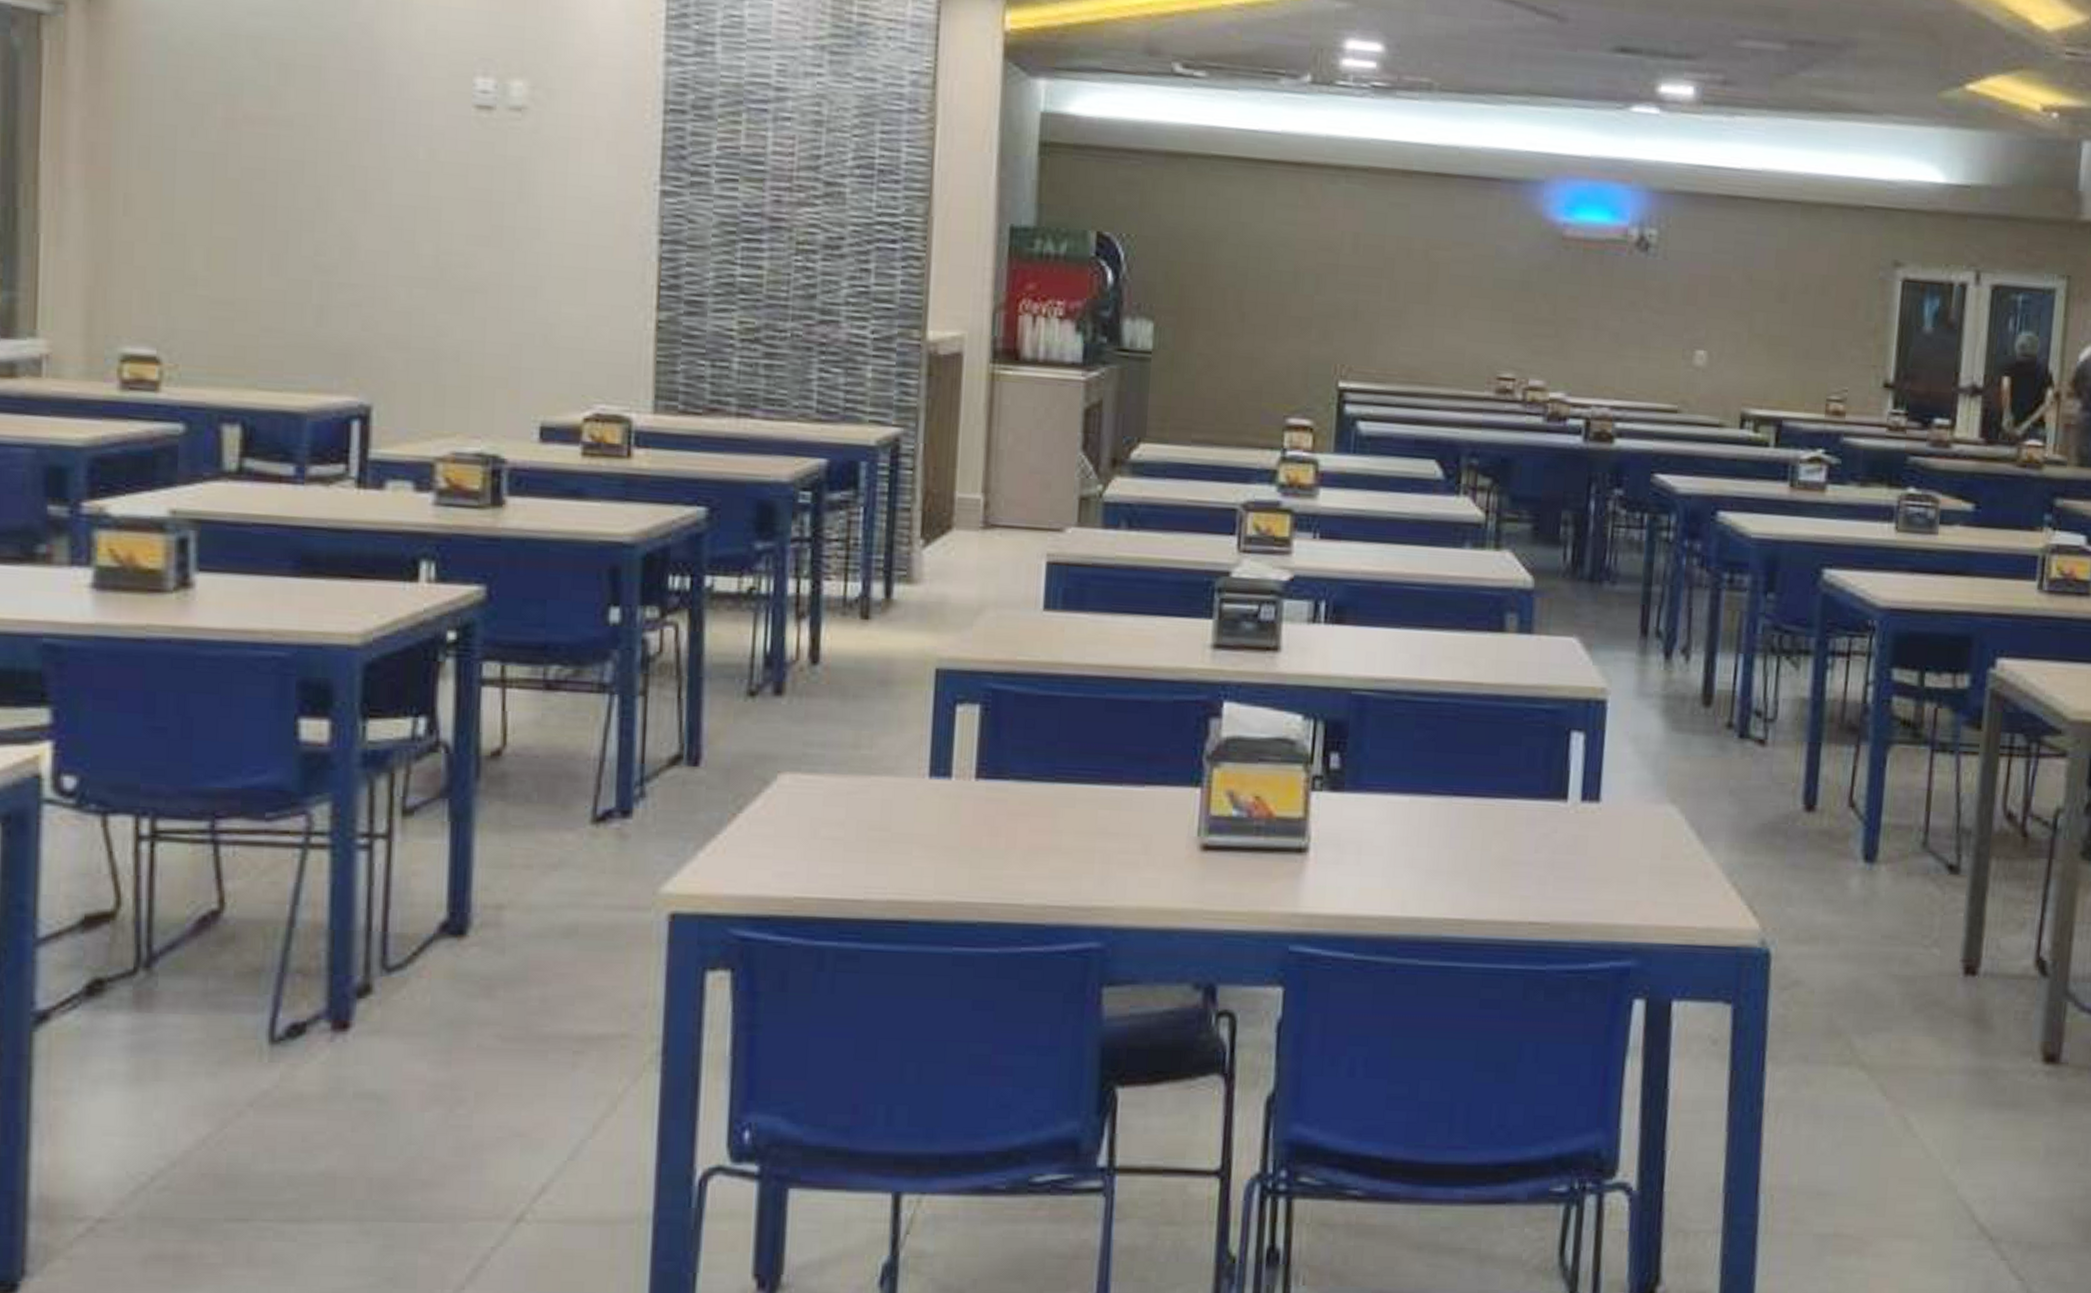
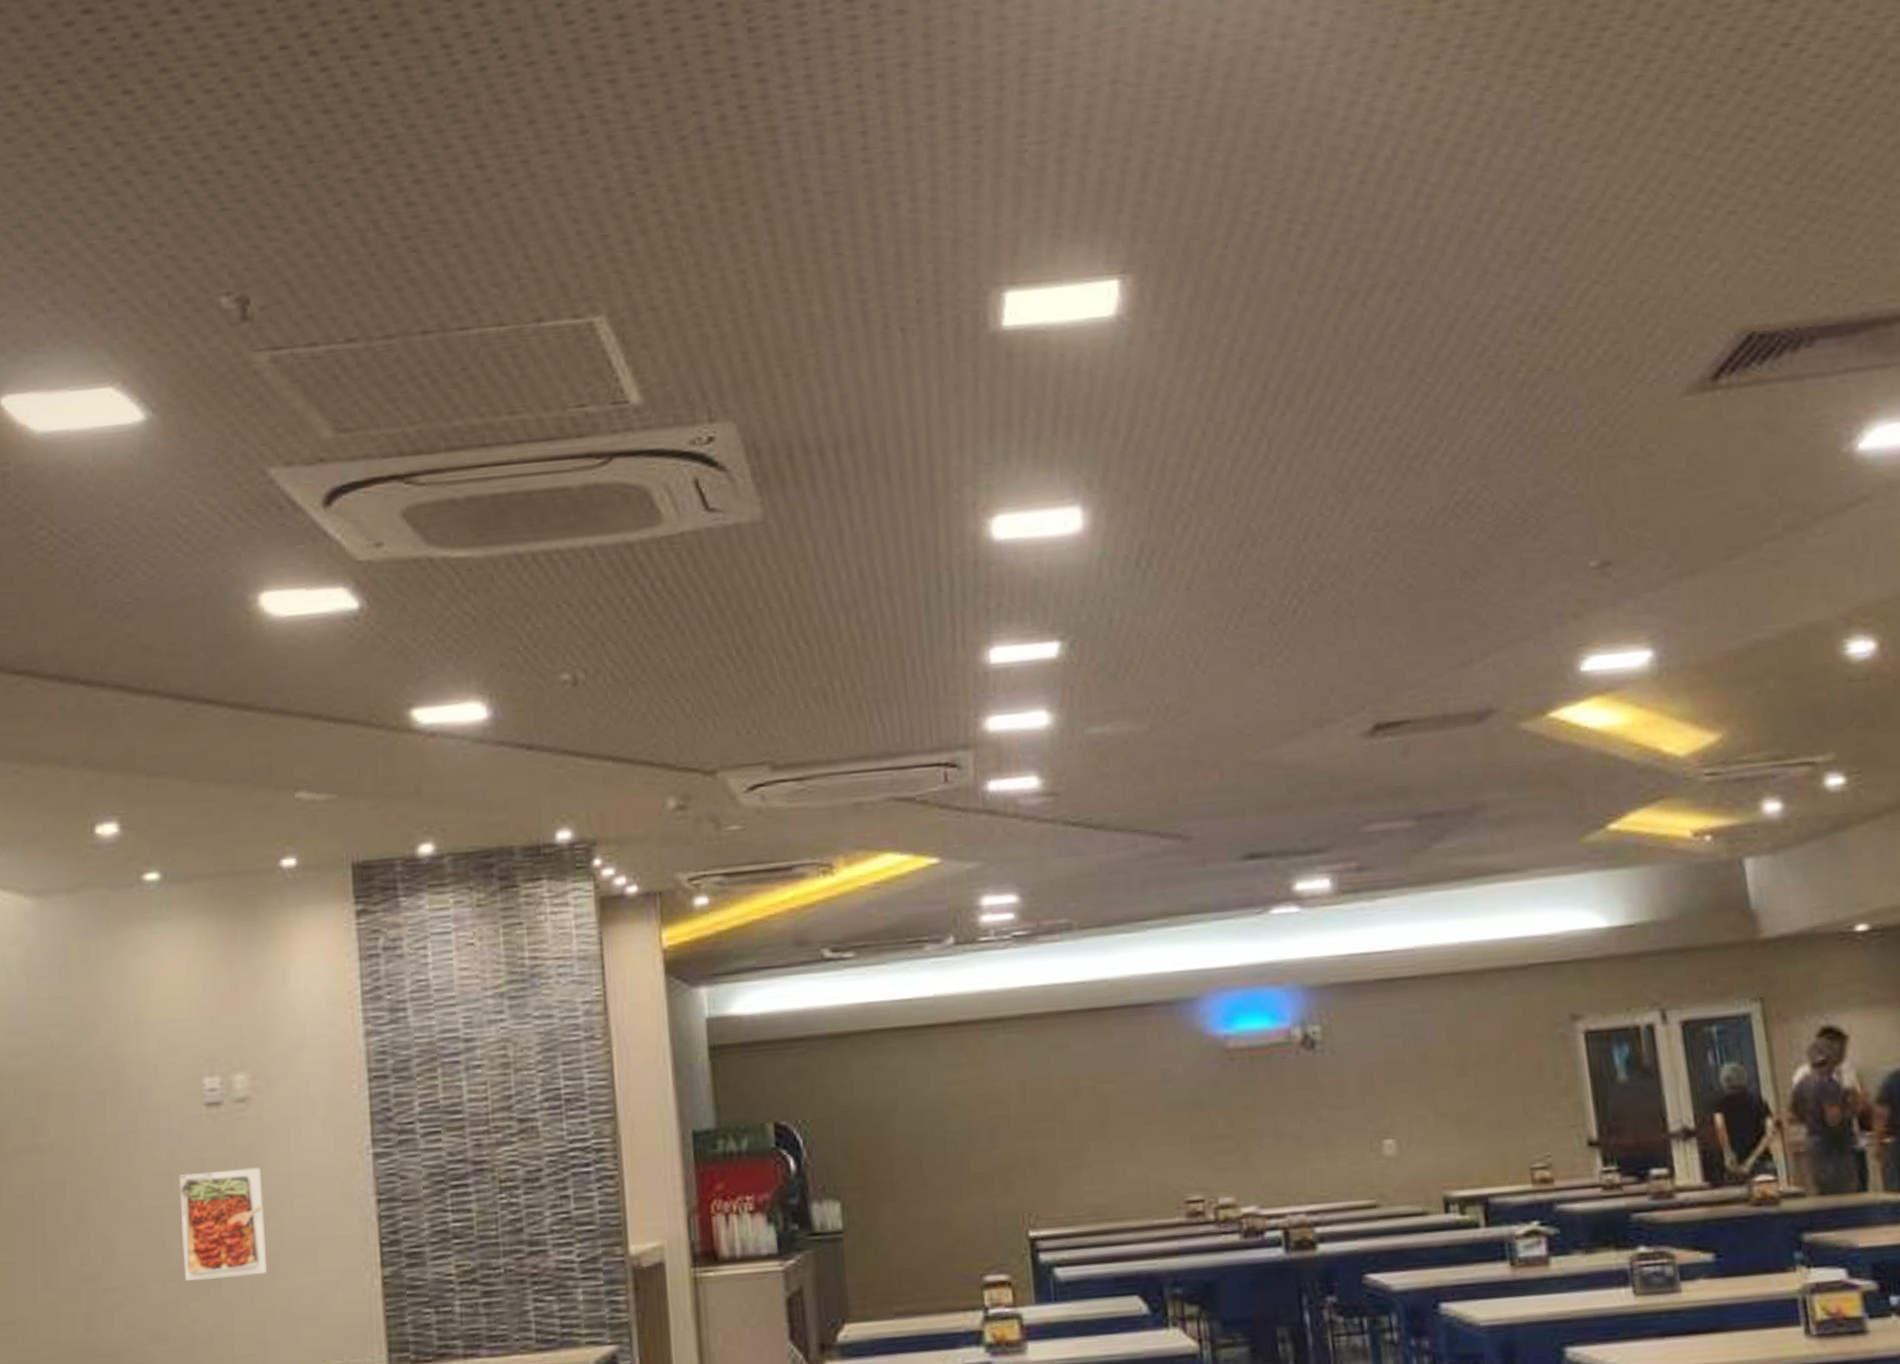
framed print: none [434,176,533,297] -> present [179,1167,268,1281]

